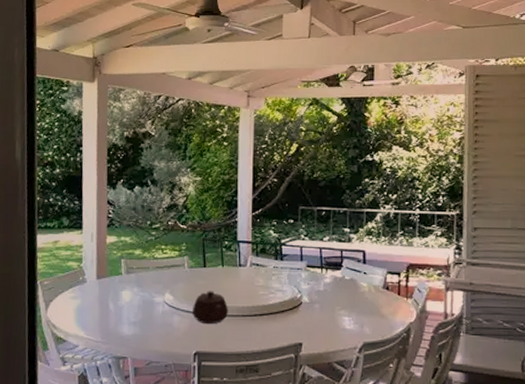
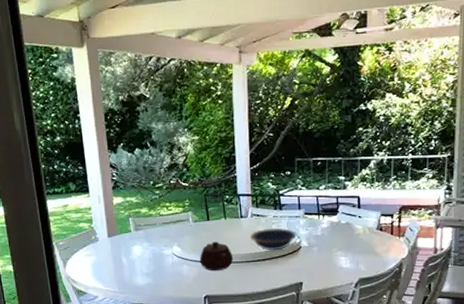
bowl: none [248,279,297,305] -> present [250,228,296,251]

